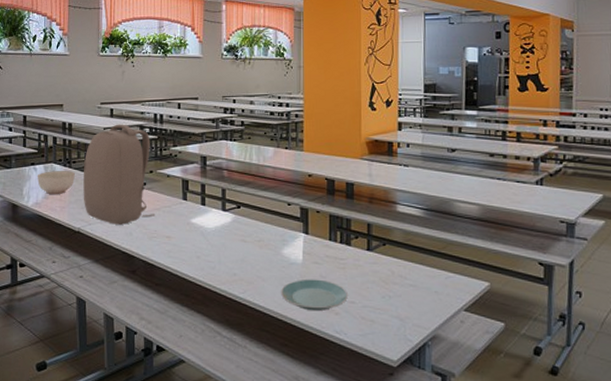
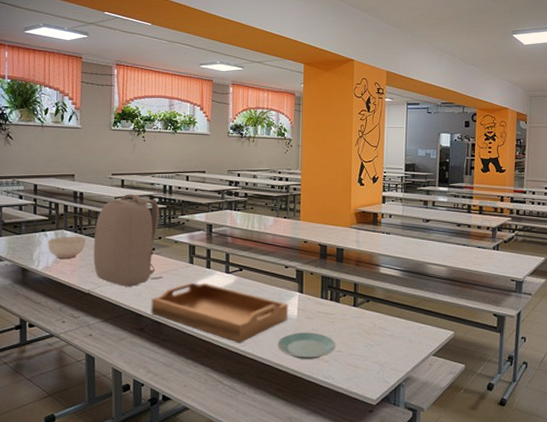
serving tray: none [143,221,292,290] -> present [151,282,289,343]

